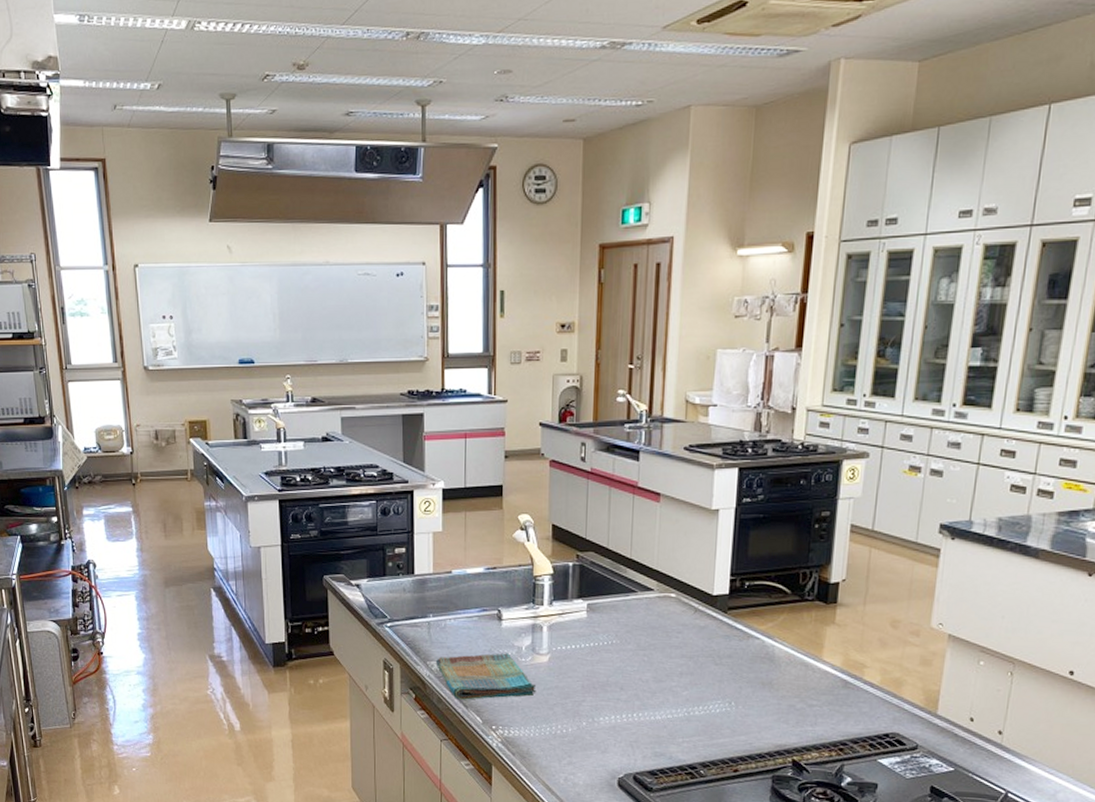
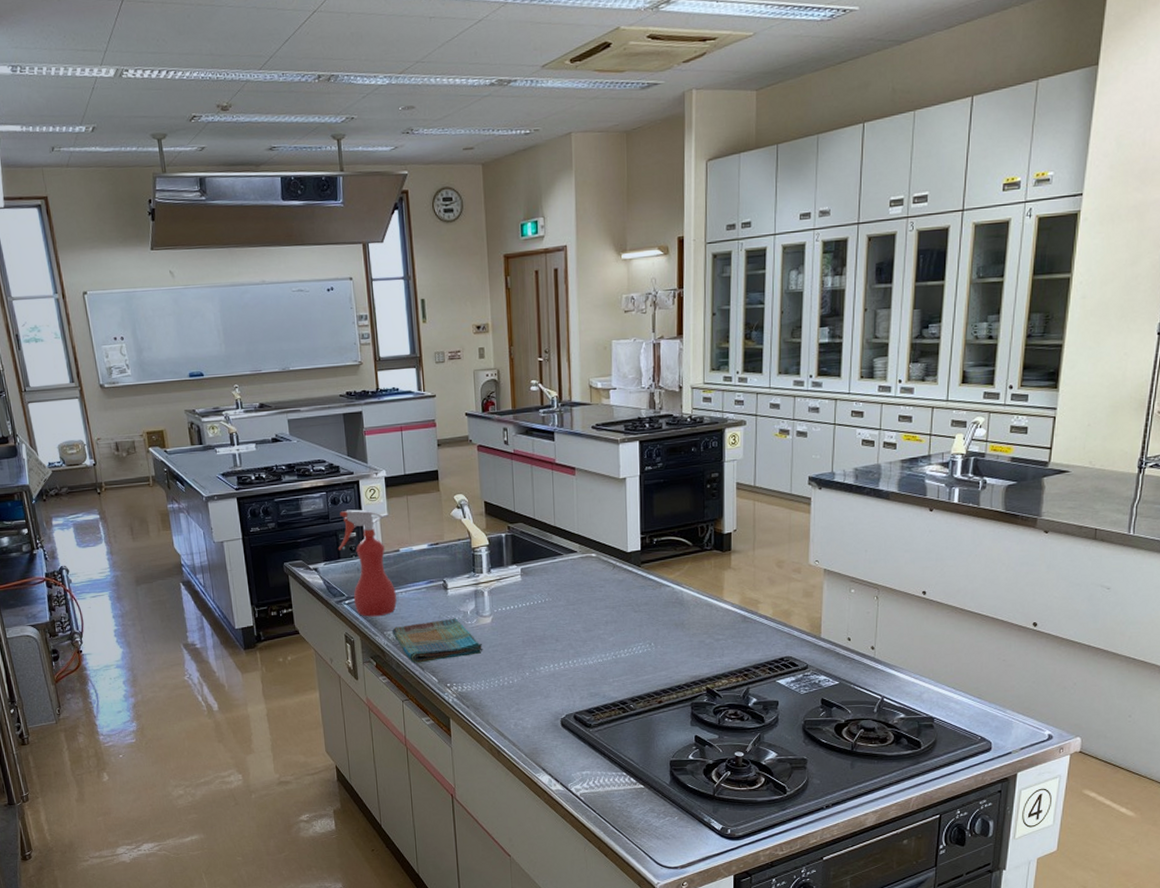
spray bottle: none [384,522,444,644] -> present [338,509,397,617]

